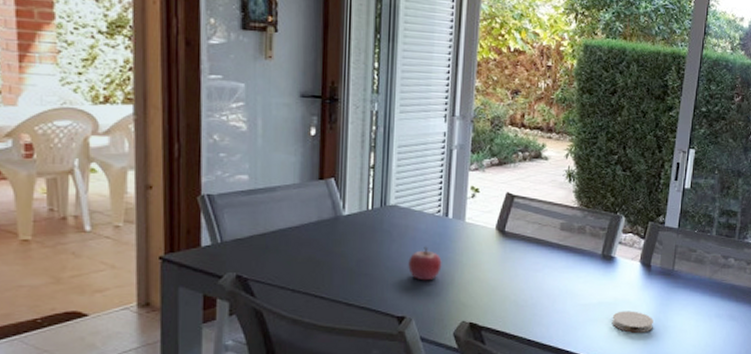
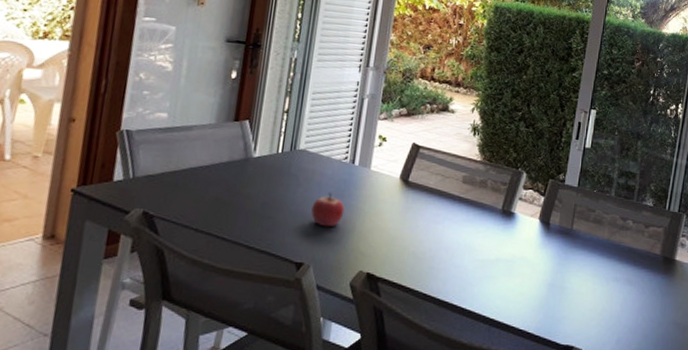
coaster: present [612,311,653,333] -> none [508,269,550,293]

